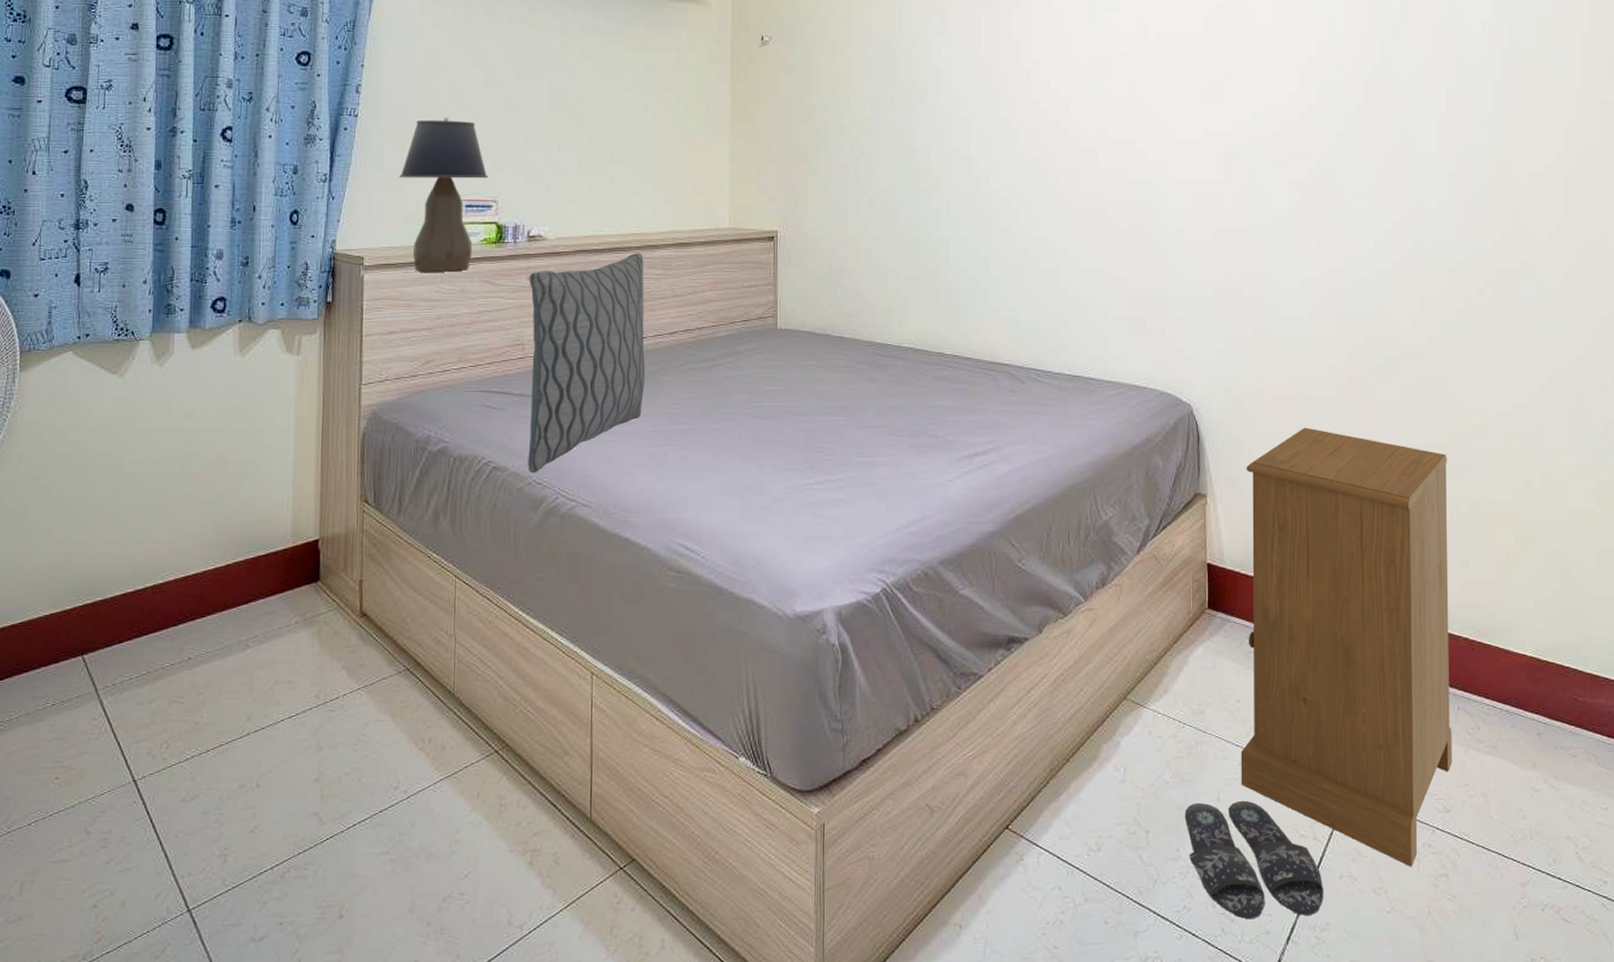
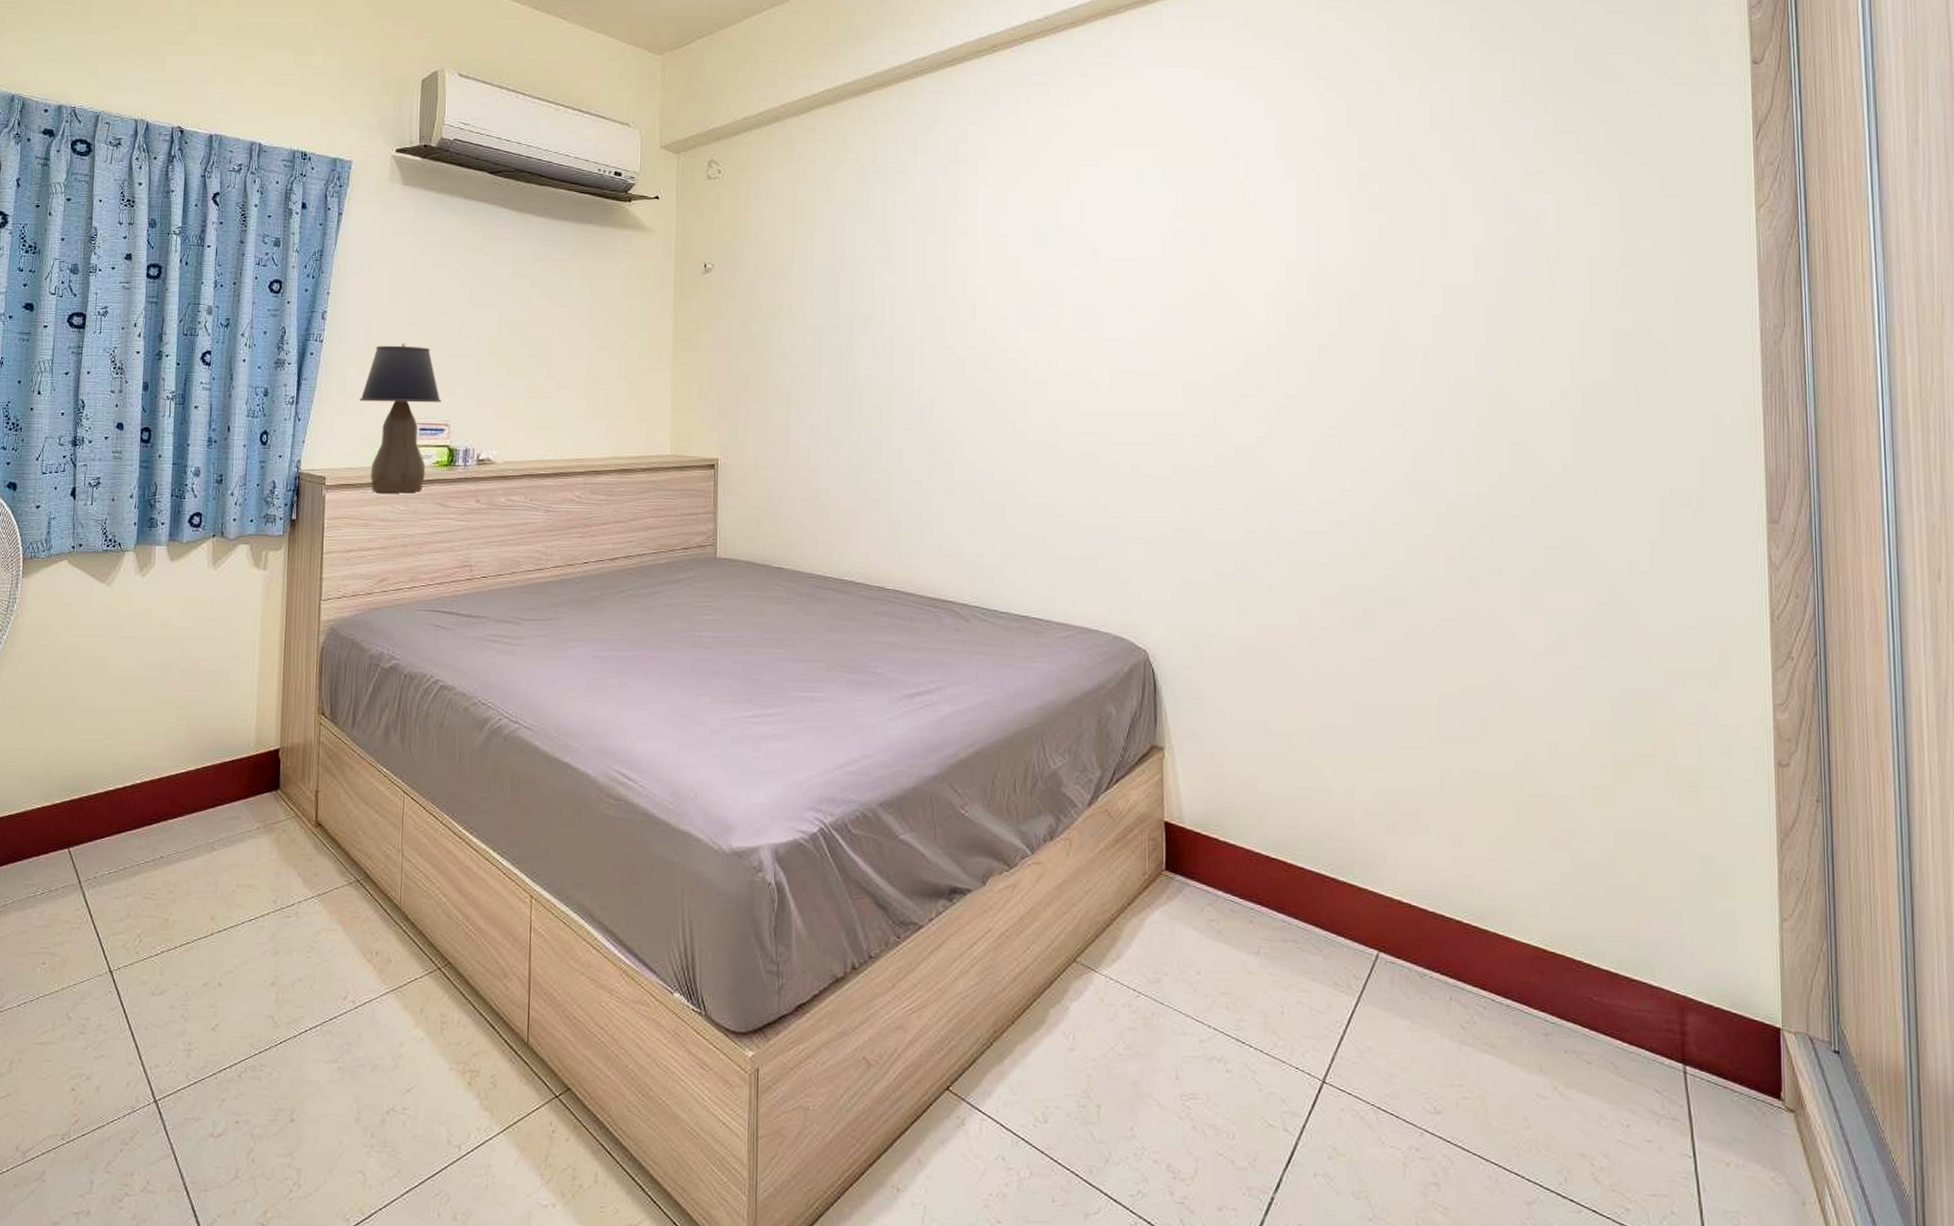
pillow: present [528,253,646,473] -> none [473,478,588,693]
slippers: present [1186,800,1324,920] -> none [1140,1079,1296,1214]
nightstand: present [1241,427,1452,867] -> none [1201,680,1444,1172]

